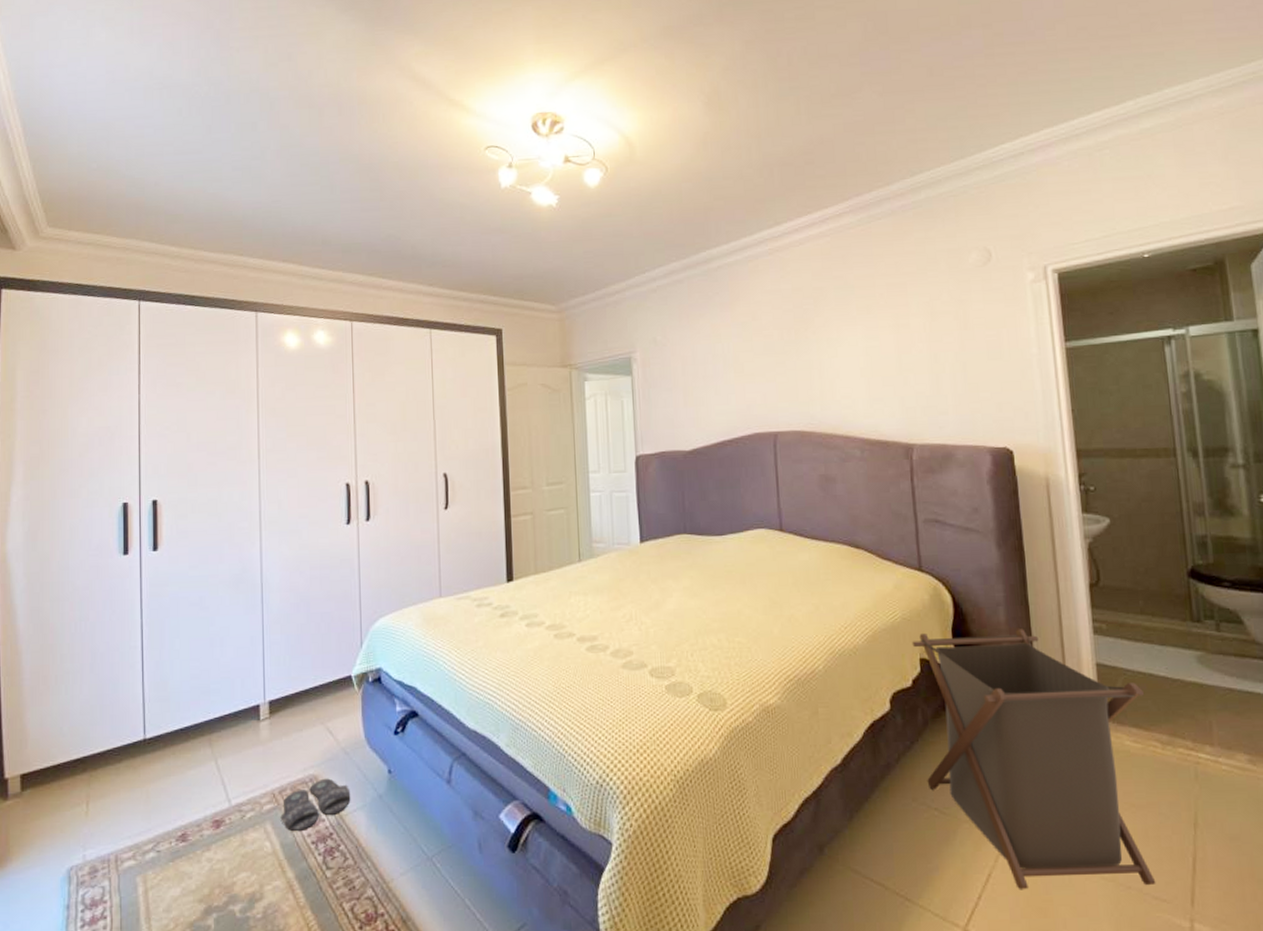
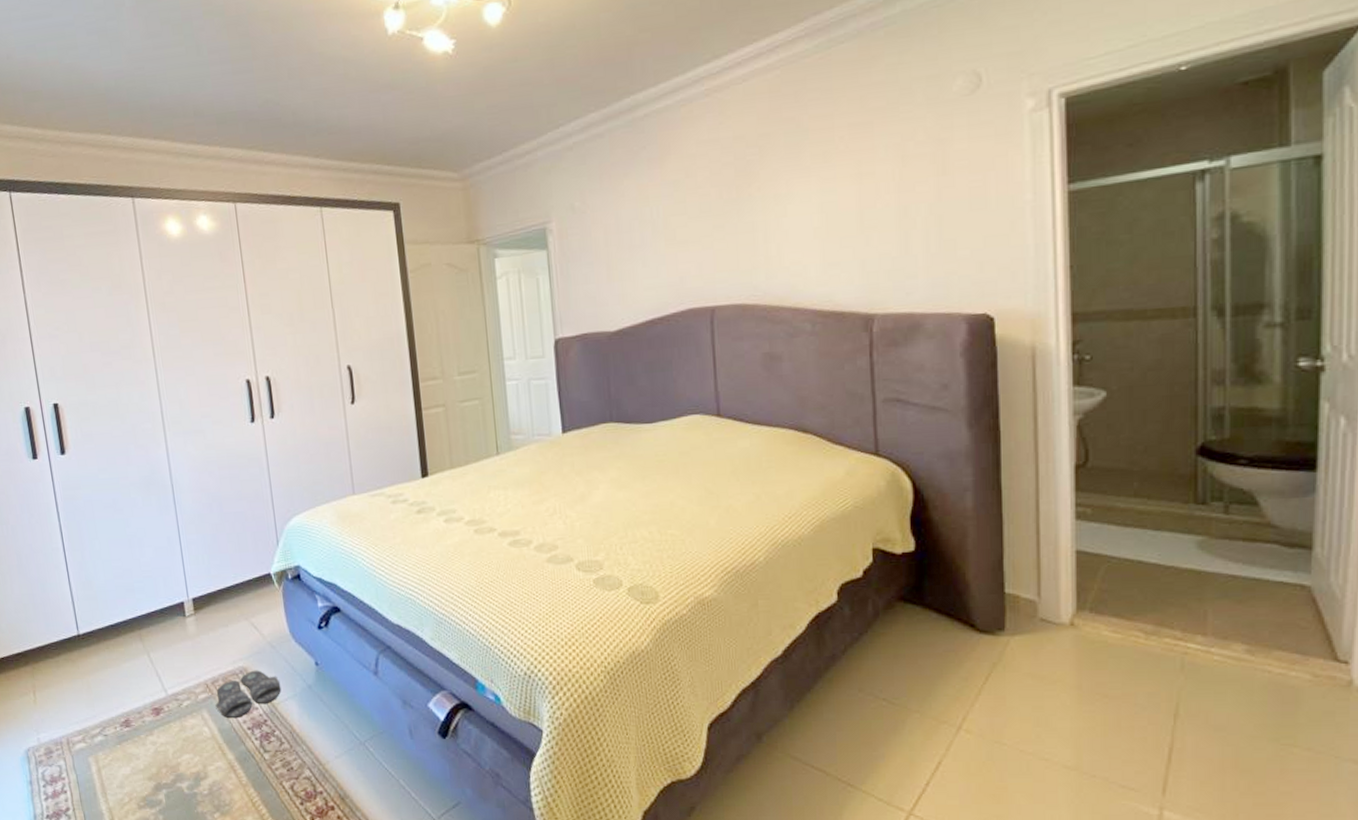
laundry basket: present [912,629,1156,889] -> none [864,515,1131,776]

